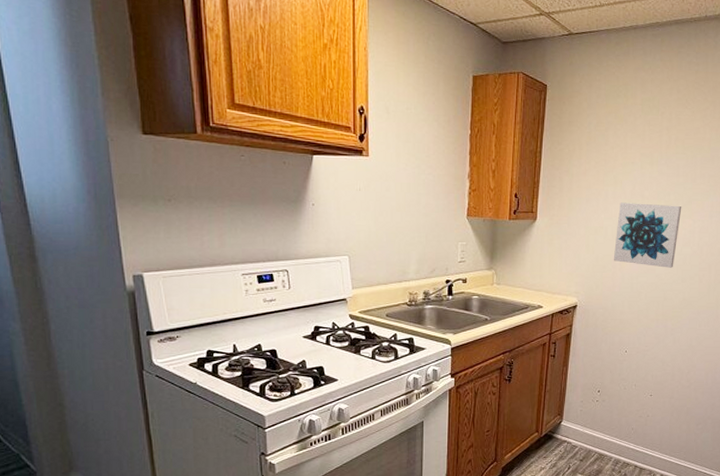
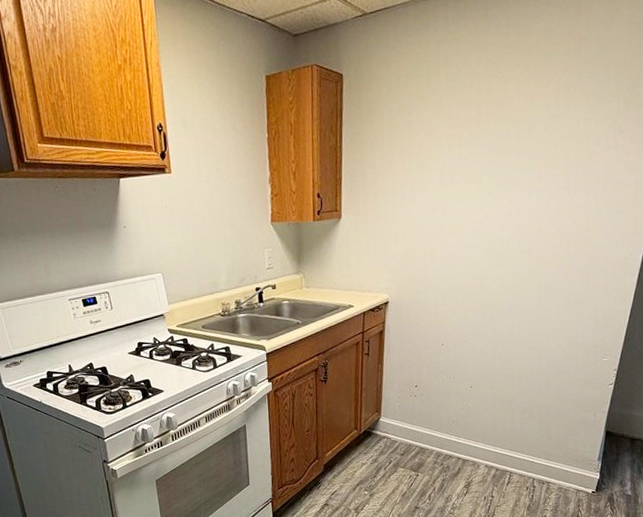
wall art: present [613,202,682,268] -> none [424,186,496,255]

